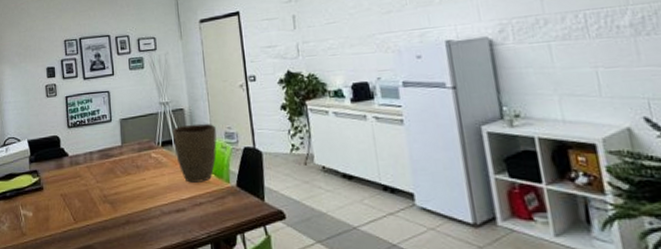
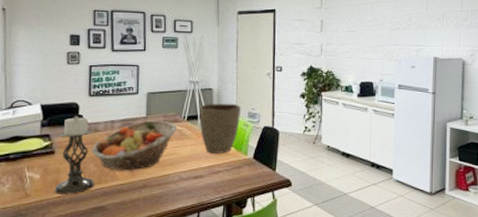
candle holder: none [45,149,81,233] -> present [54,116,95,194]
fruit basket: none [74,148,153,206] -> present [91,120,177,171]

